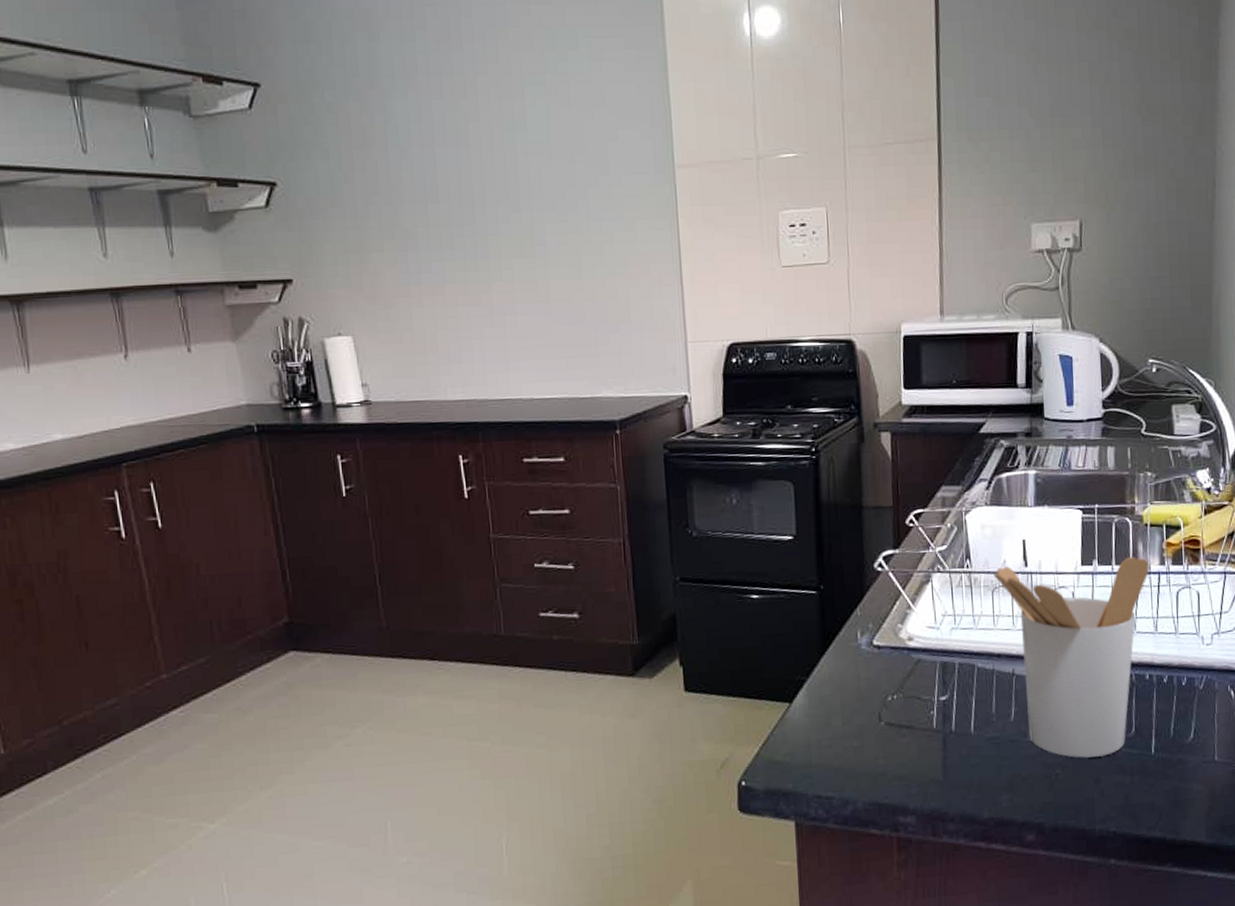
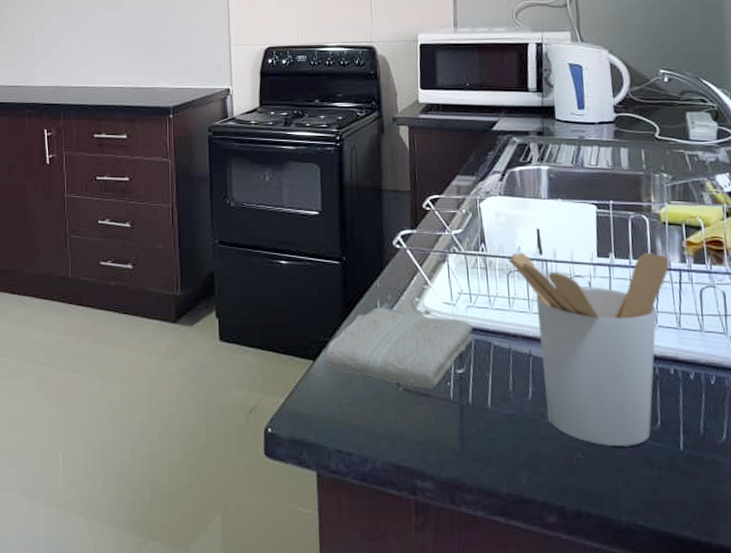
washcloth: none [801,637,956,721] -> present [324,307,472,389]

